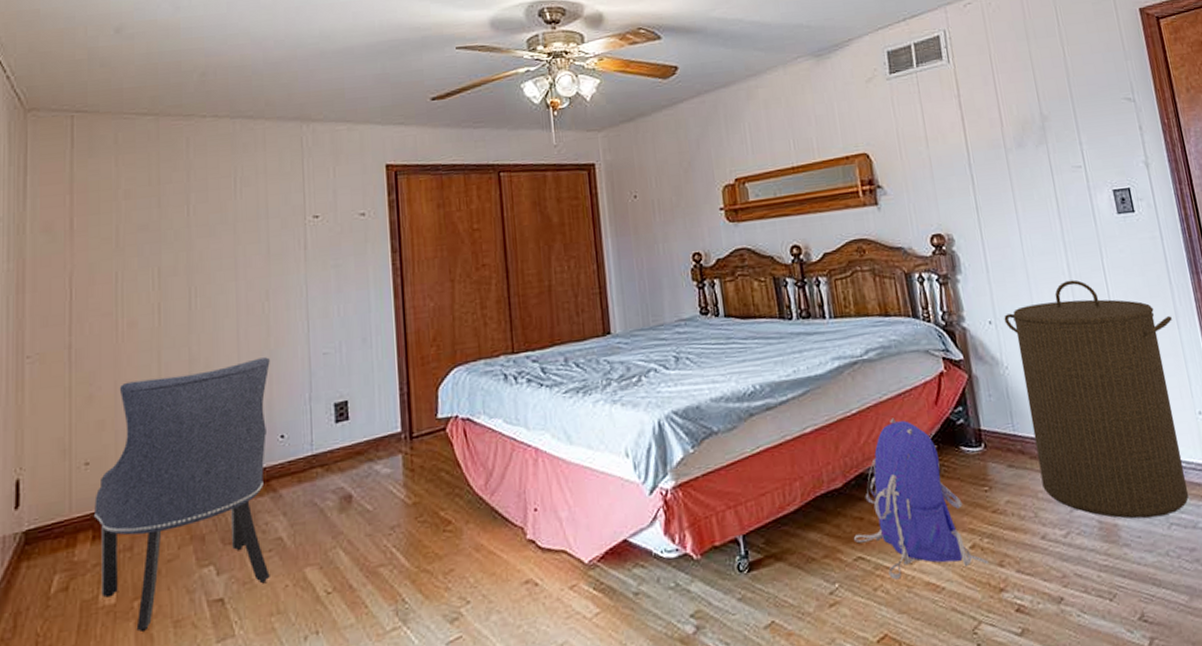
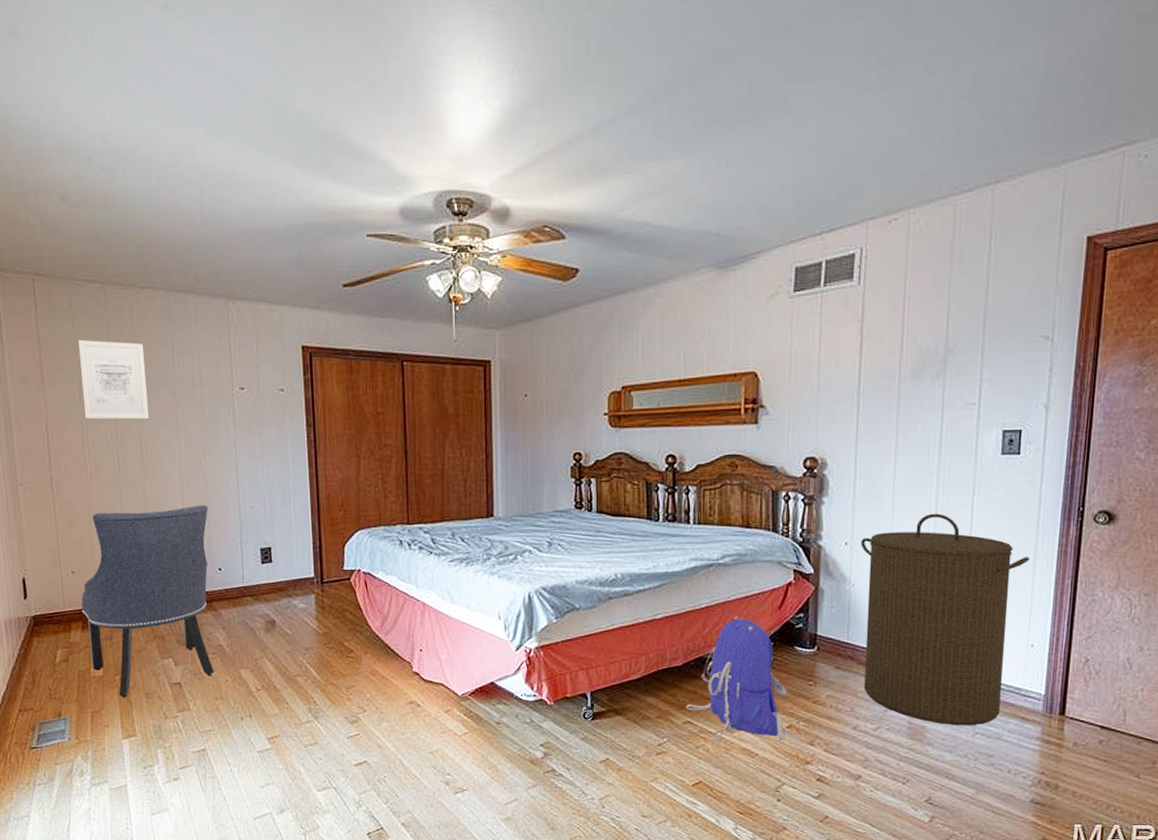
wall art: none [121,176,202,268] -> present [79,340,149,420]

